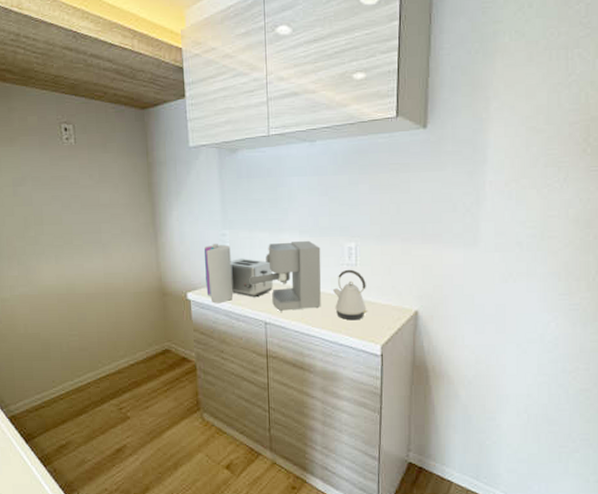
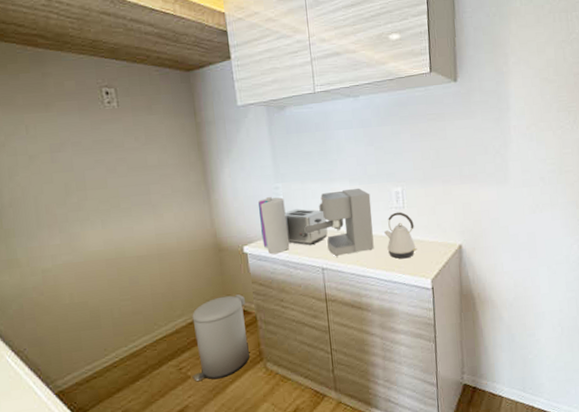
pedal bin: none [131,341,187,423] -> present [192,294,250,382]

